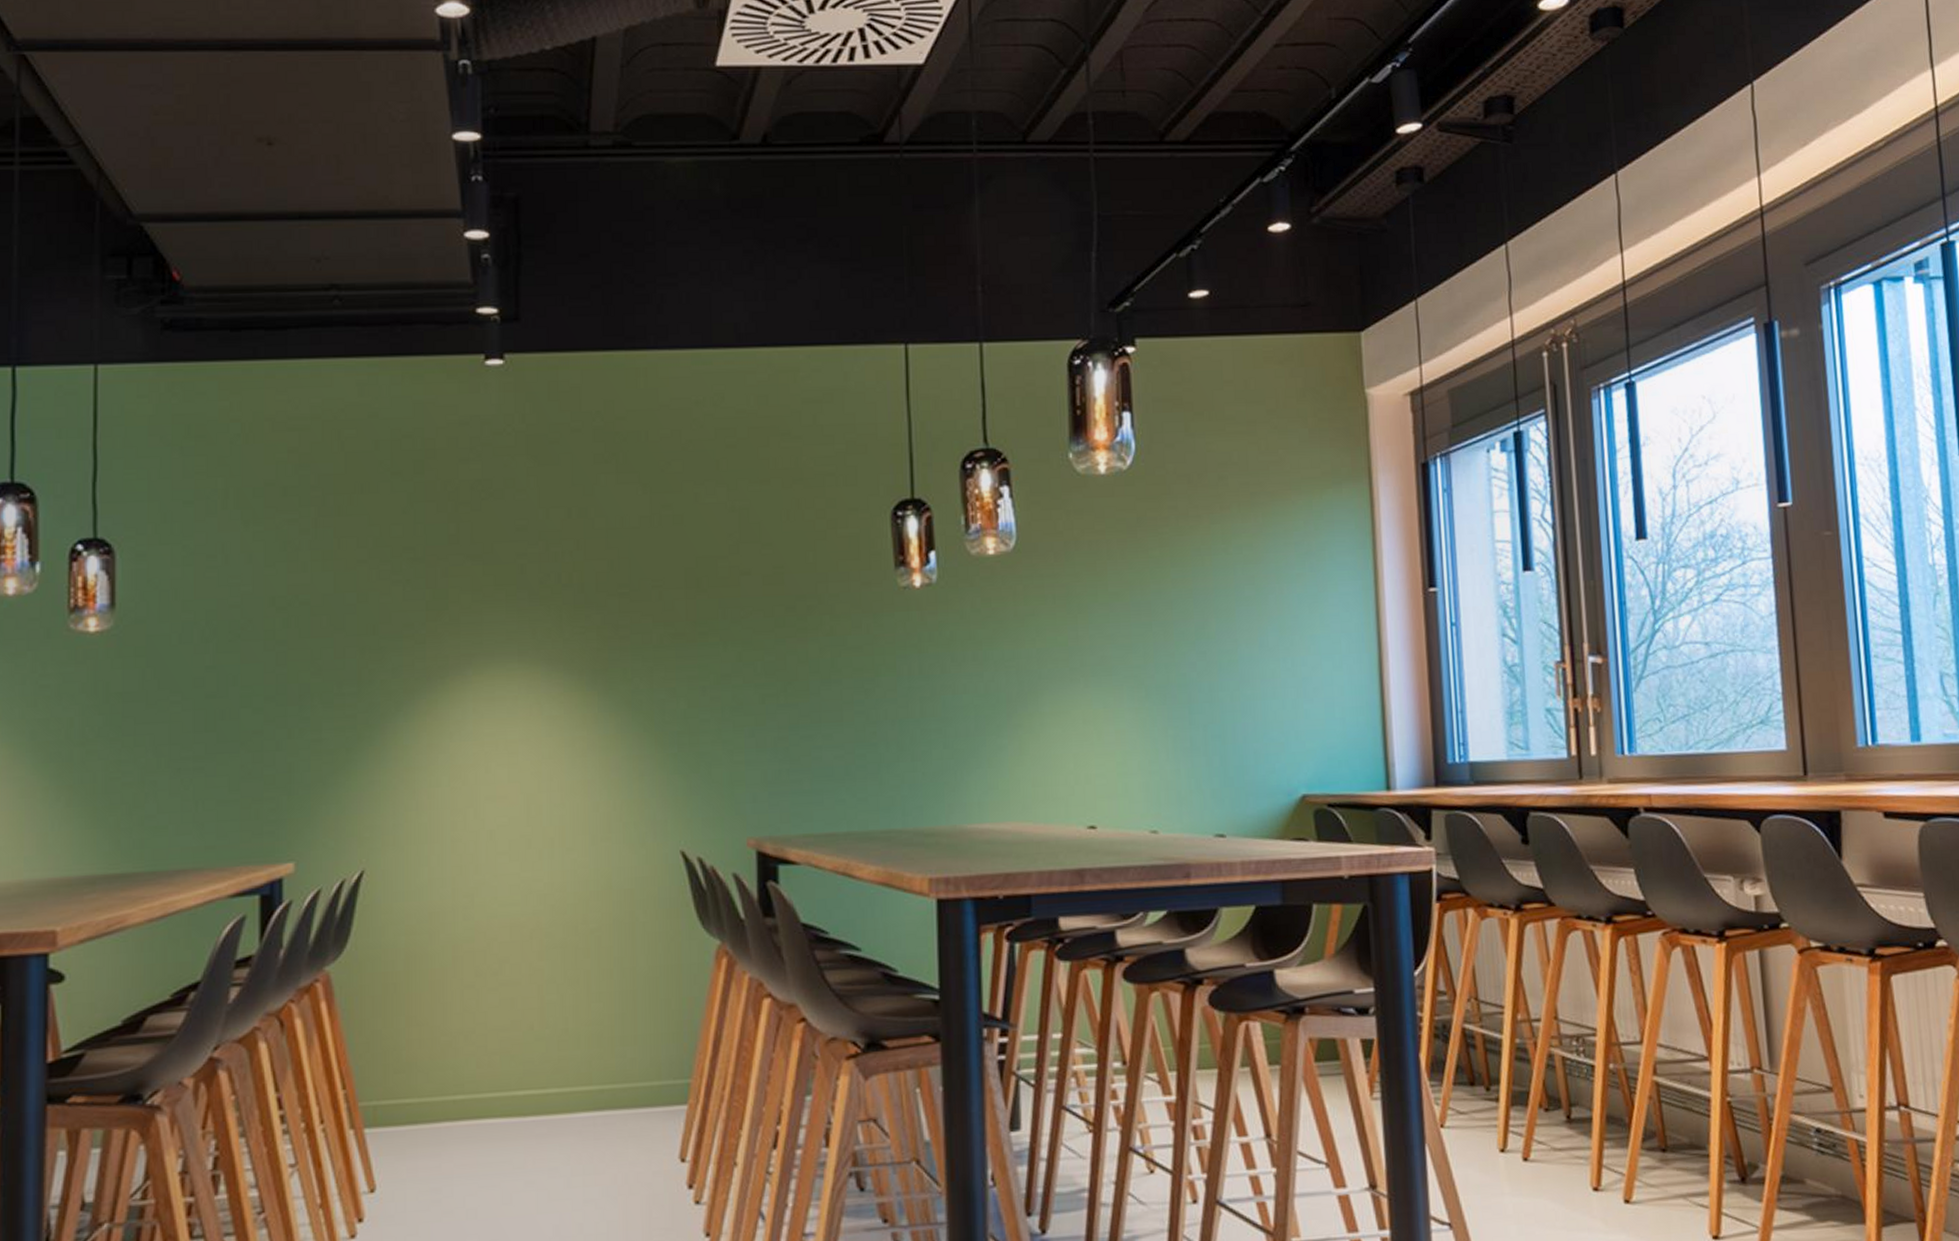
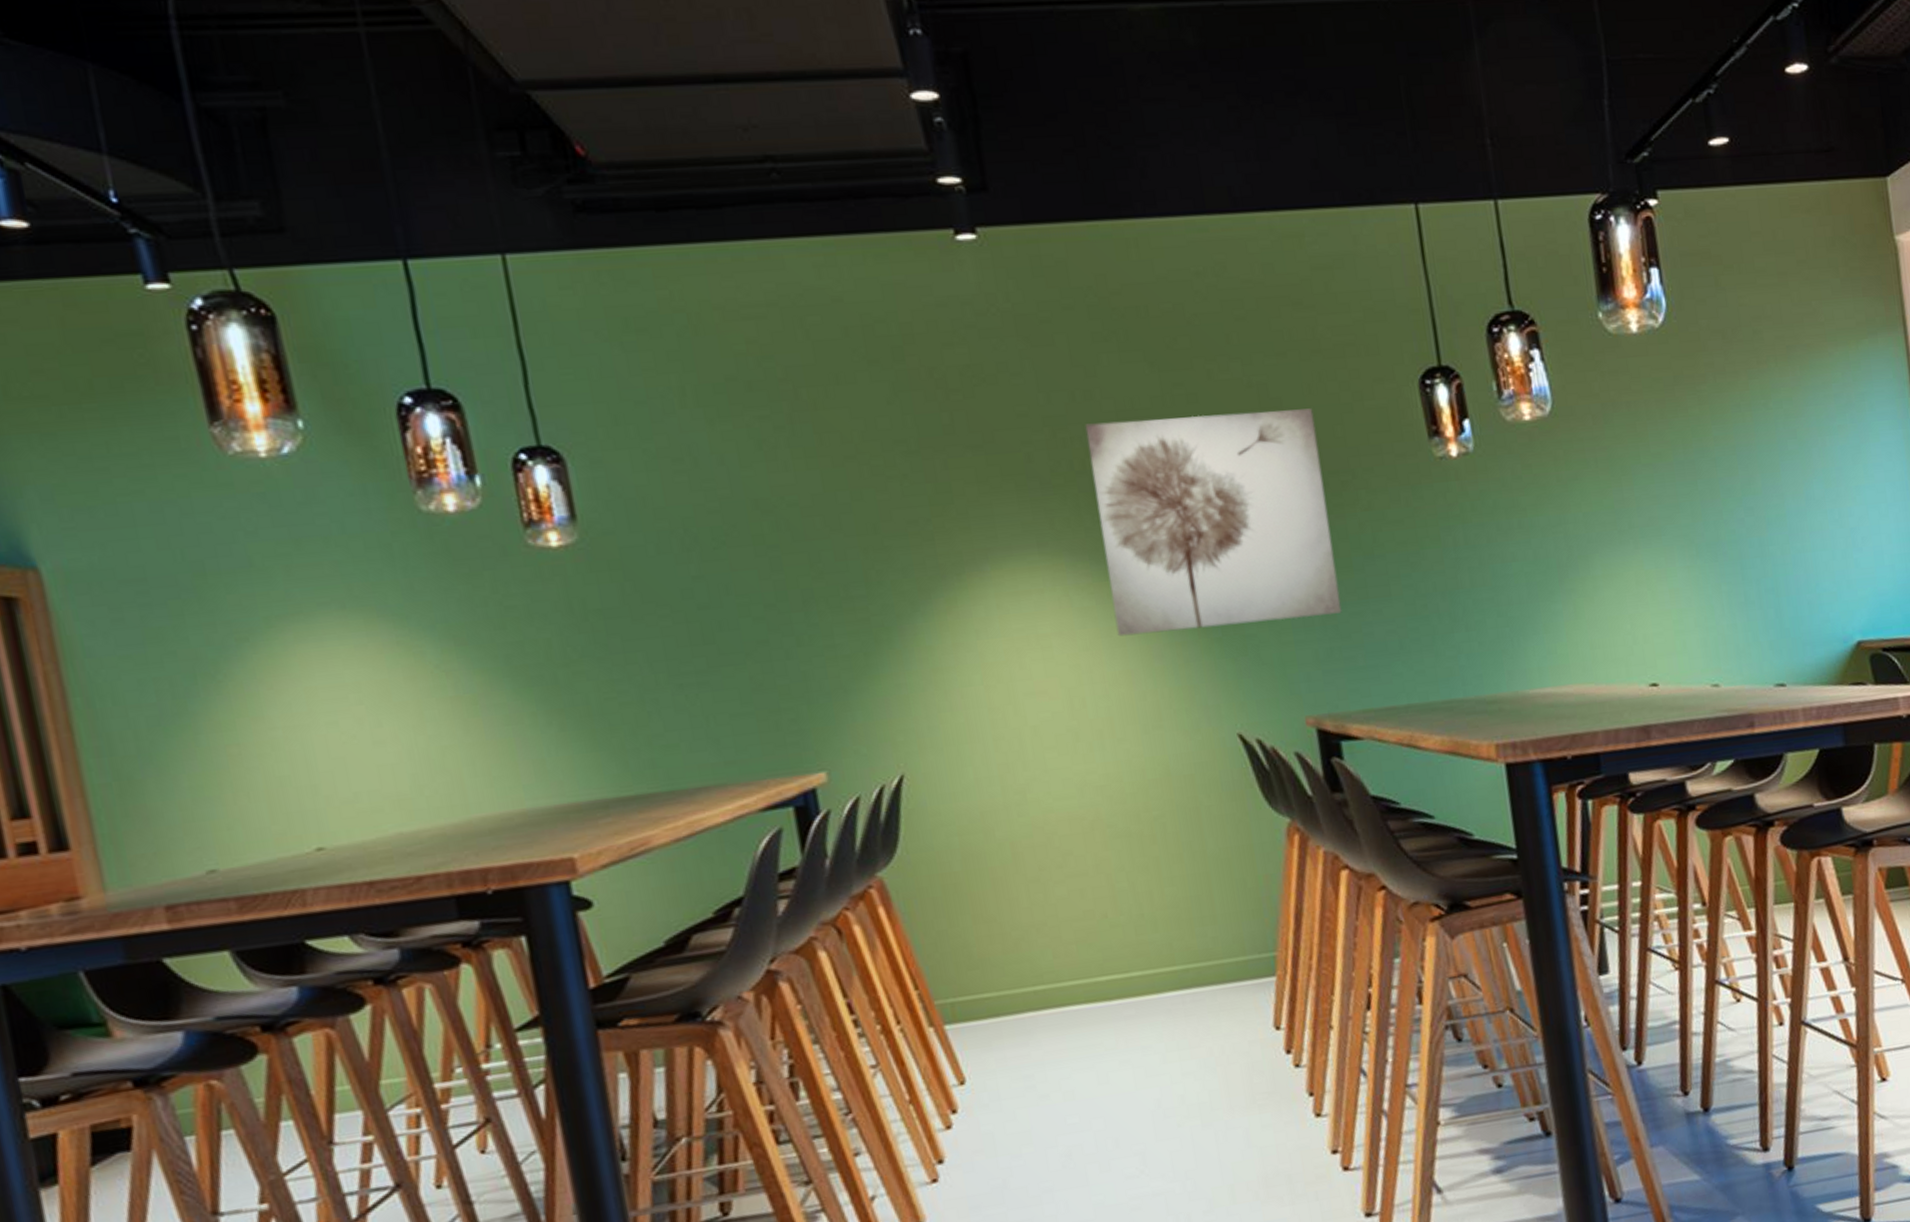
wall art: none [577,534,794,747] -> present [1085,408,1342,637]

